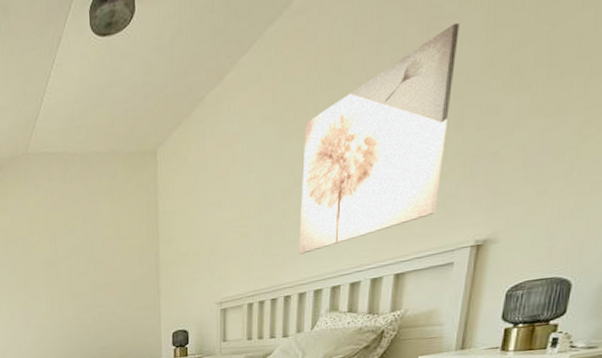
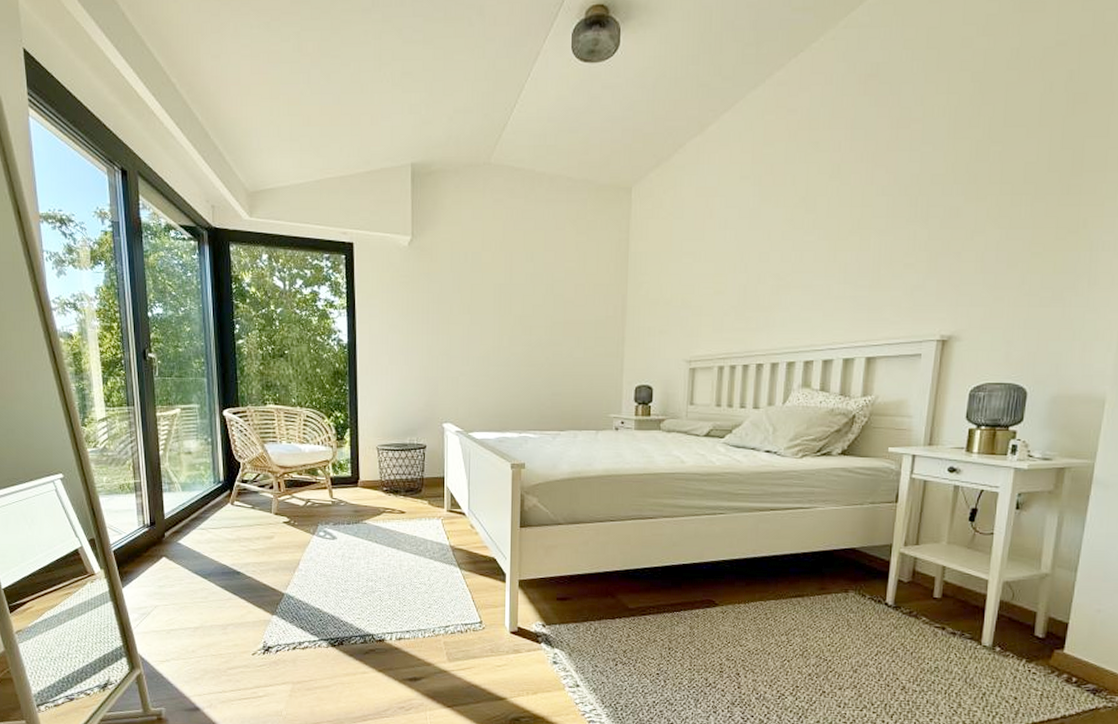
wall art: present [299,22,460,255] -> none [772,126,925,322]

